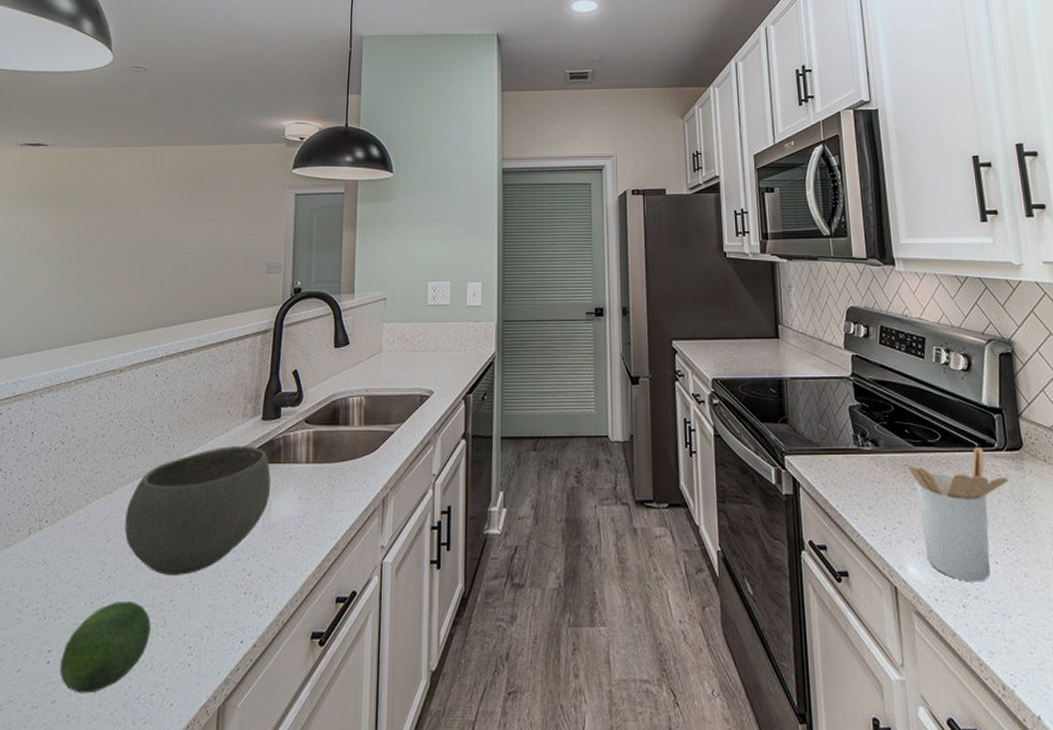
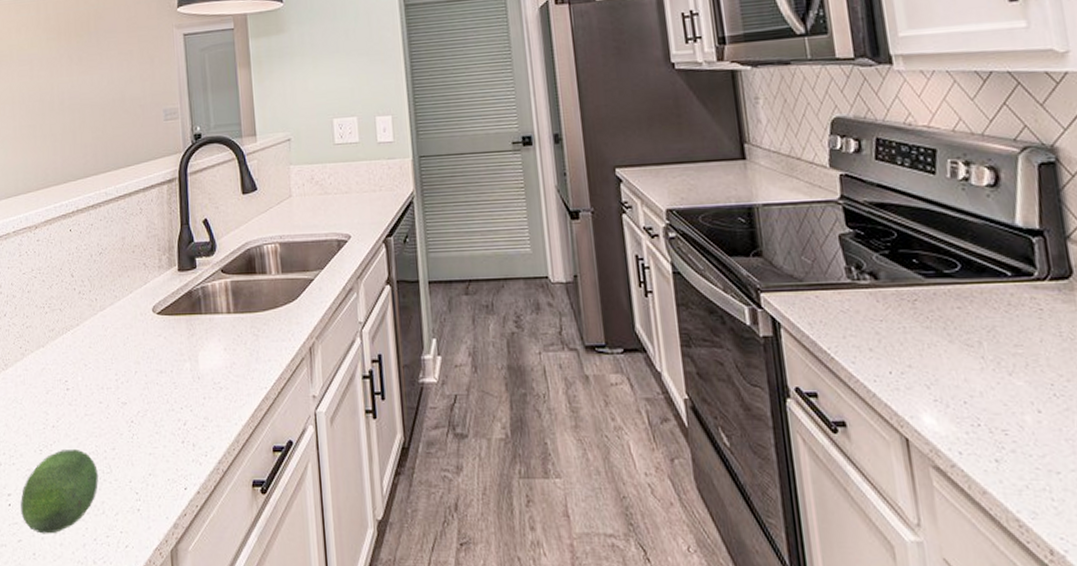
bowl: present [124,446,271,575] -> none [60,297,196,425]
utensil holder: present [907,447,1009,582] -> none [917,277,1054,433]

